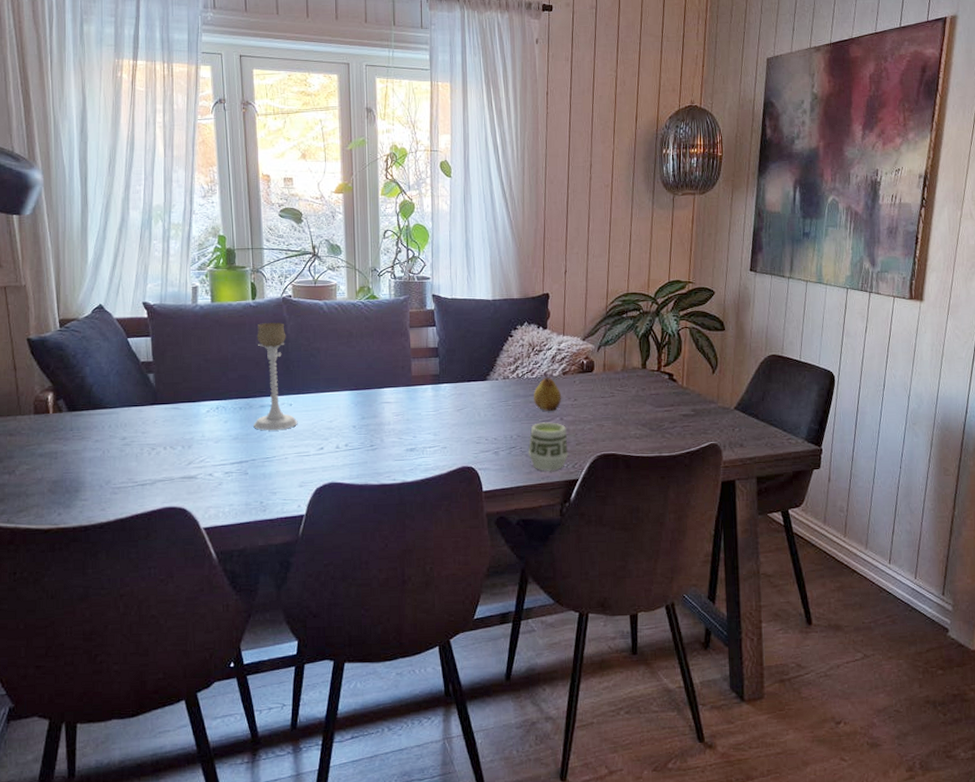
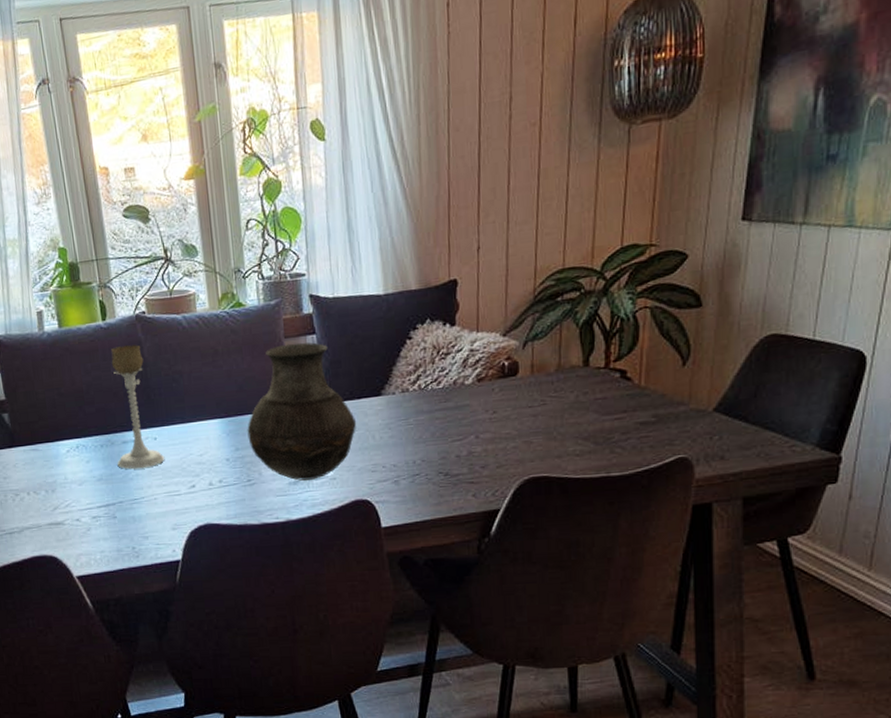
vase: none [373,332,466,448] -> present [247,342,357,481]
cup: present [528,422,568,471] -> none [435,441,487,501]
fruit: present [534,375,562,411] -> none [440,383,477,428]

